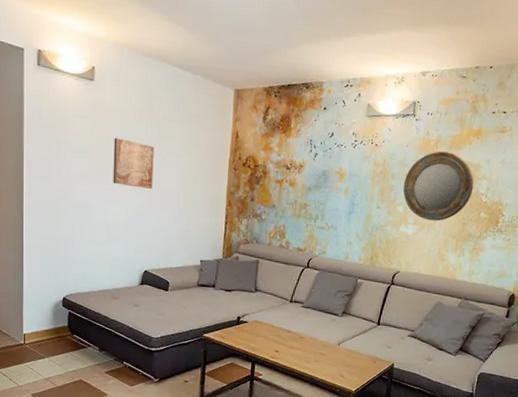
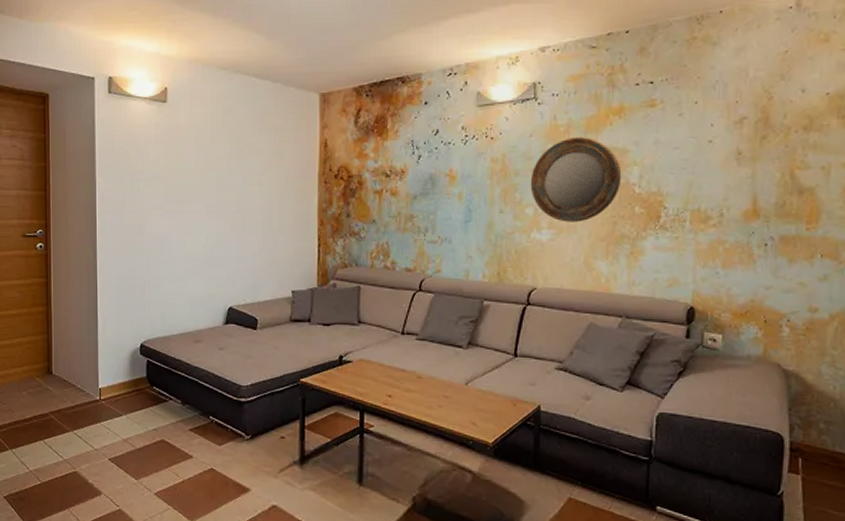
wall art: present [113,137,154,189] -> none [190,160,234,213]

